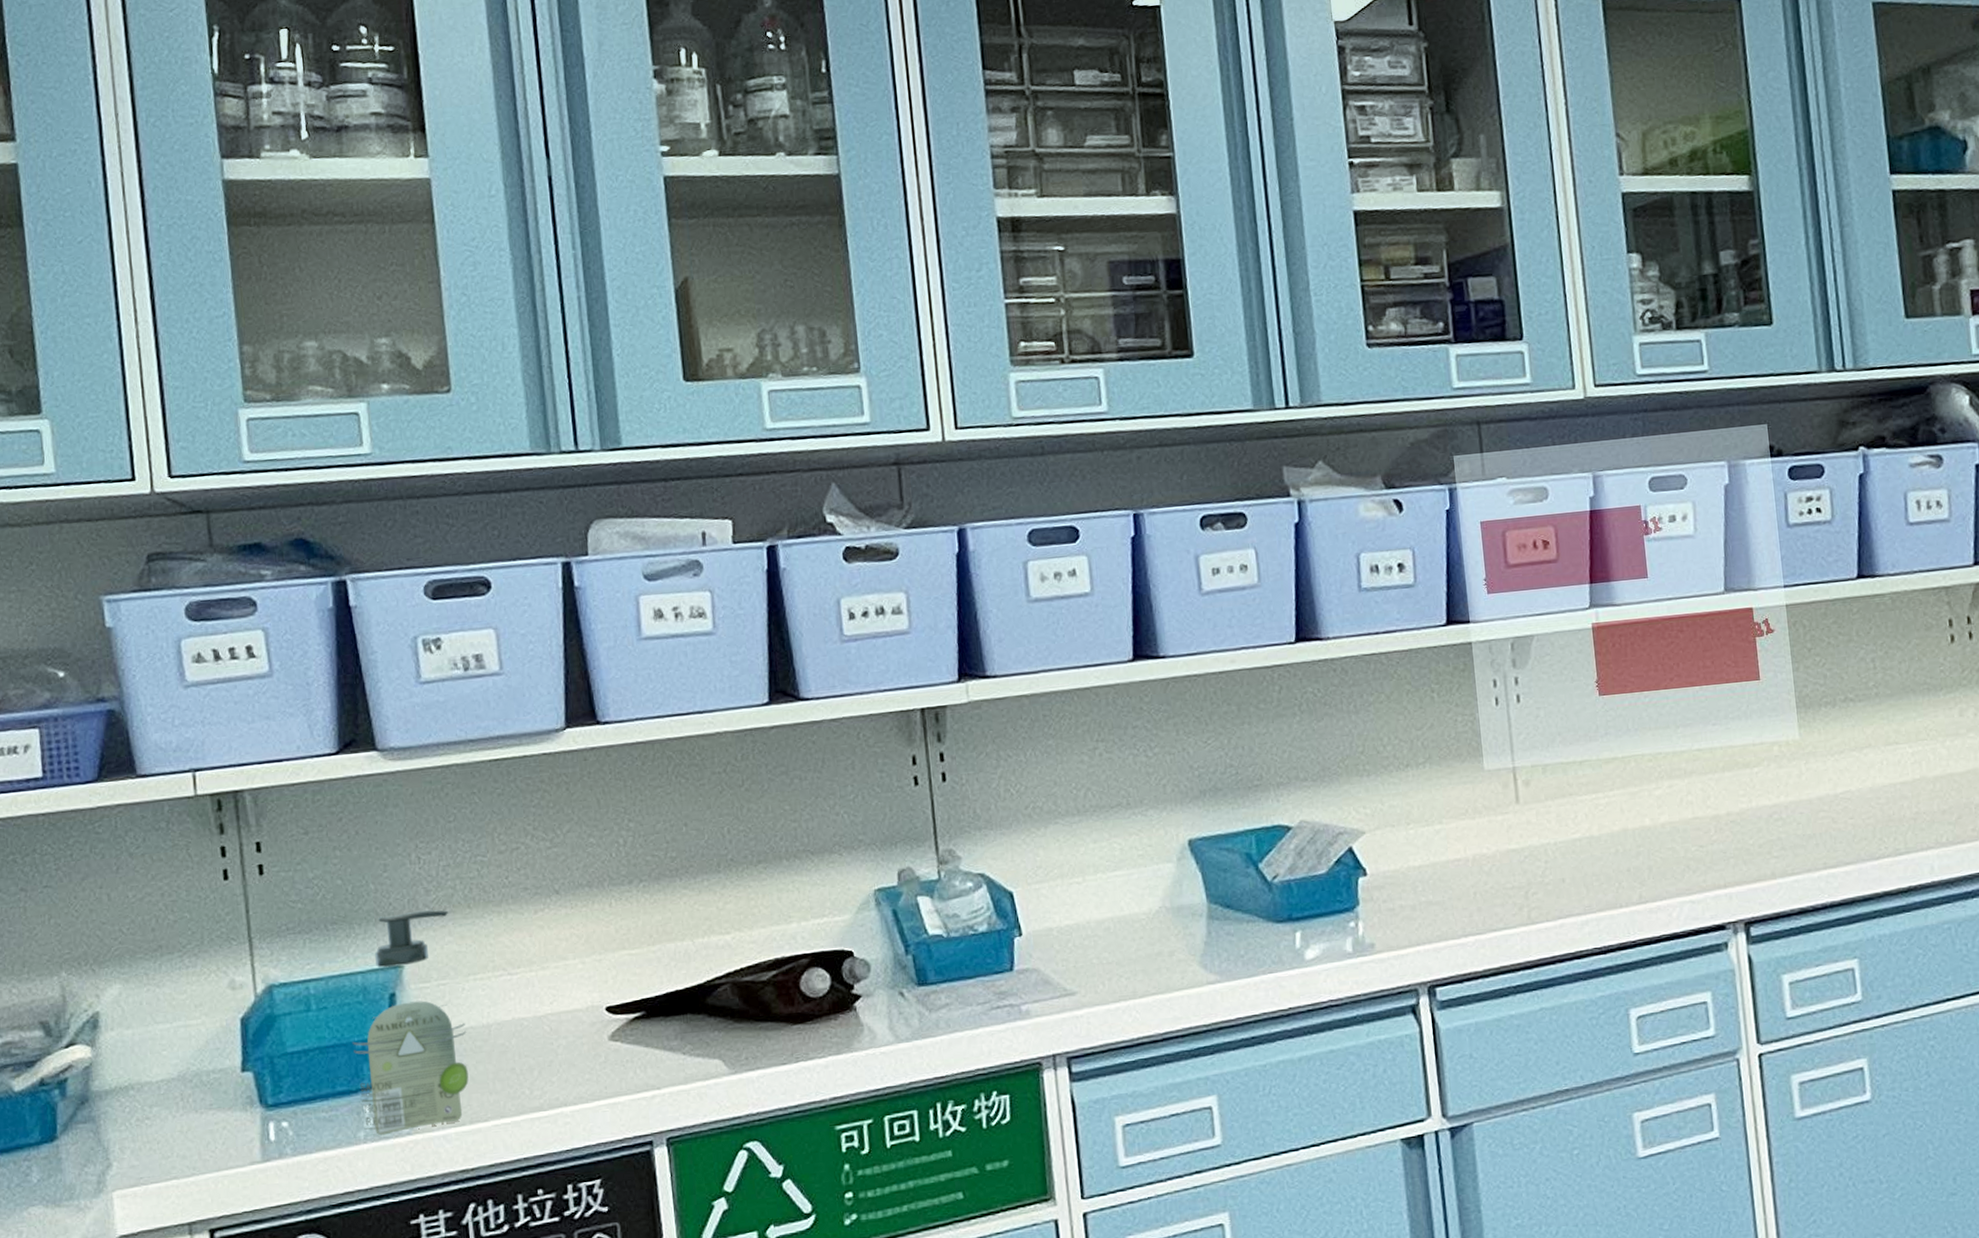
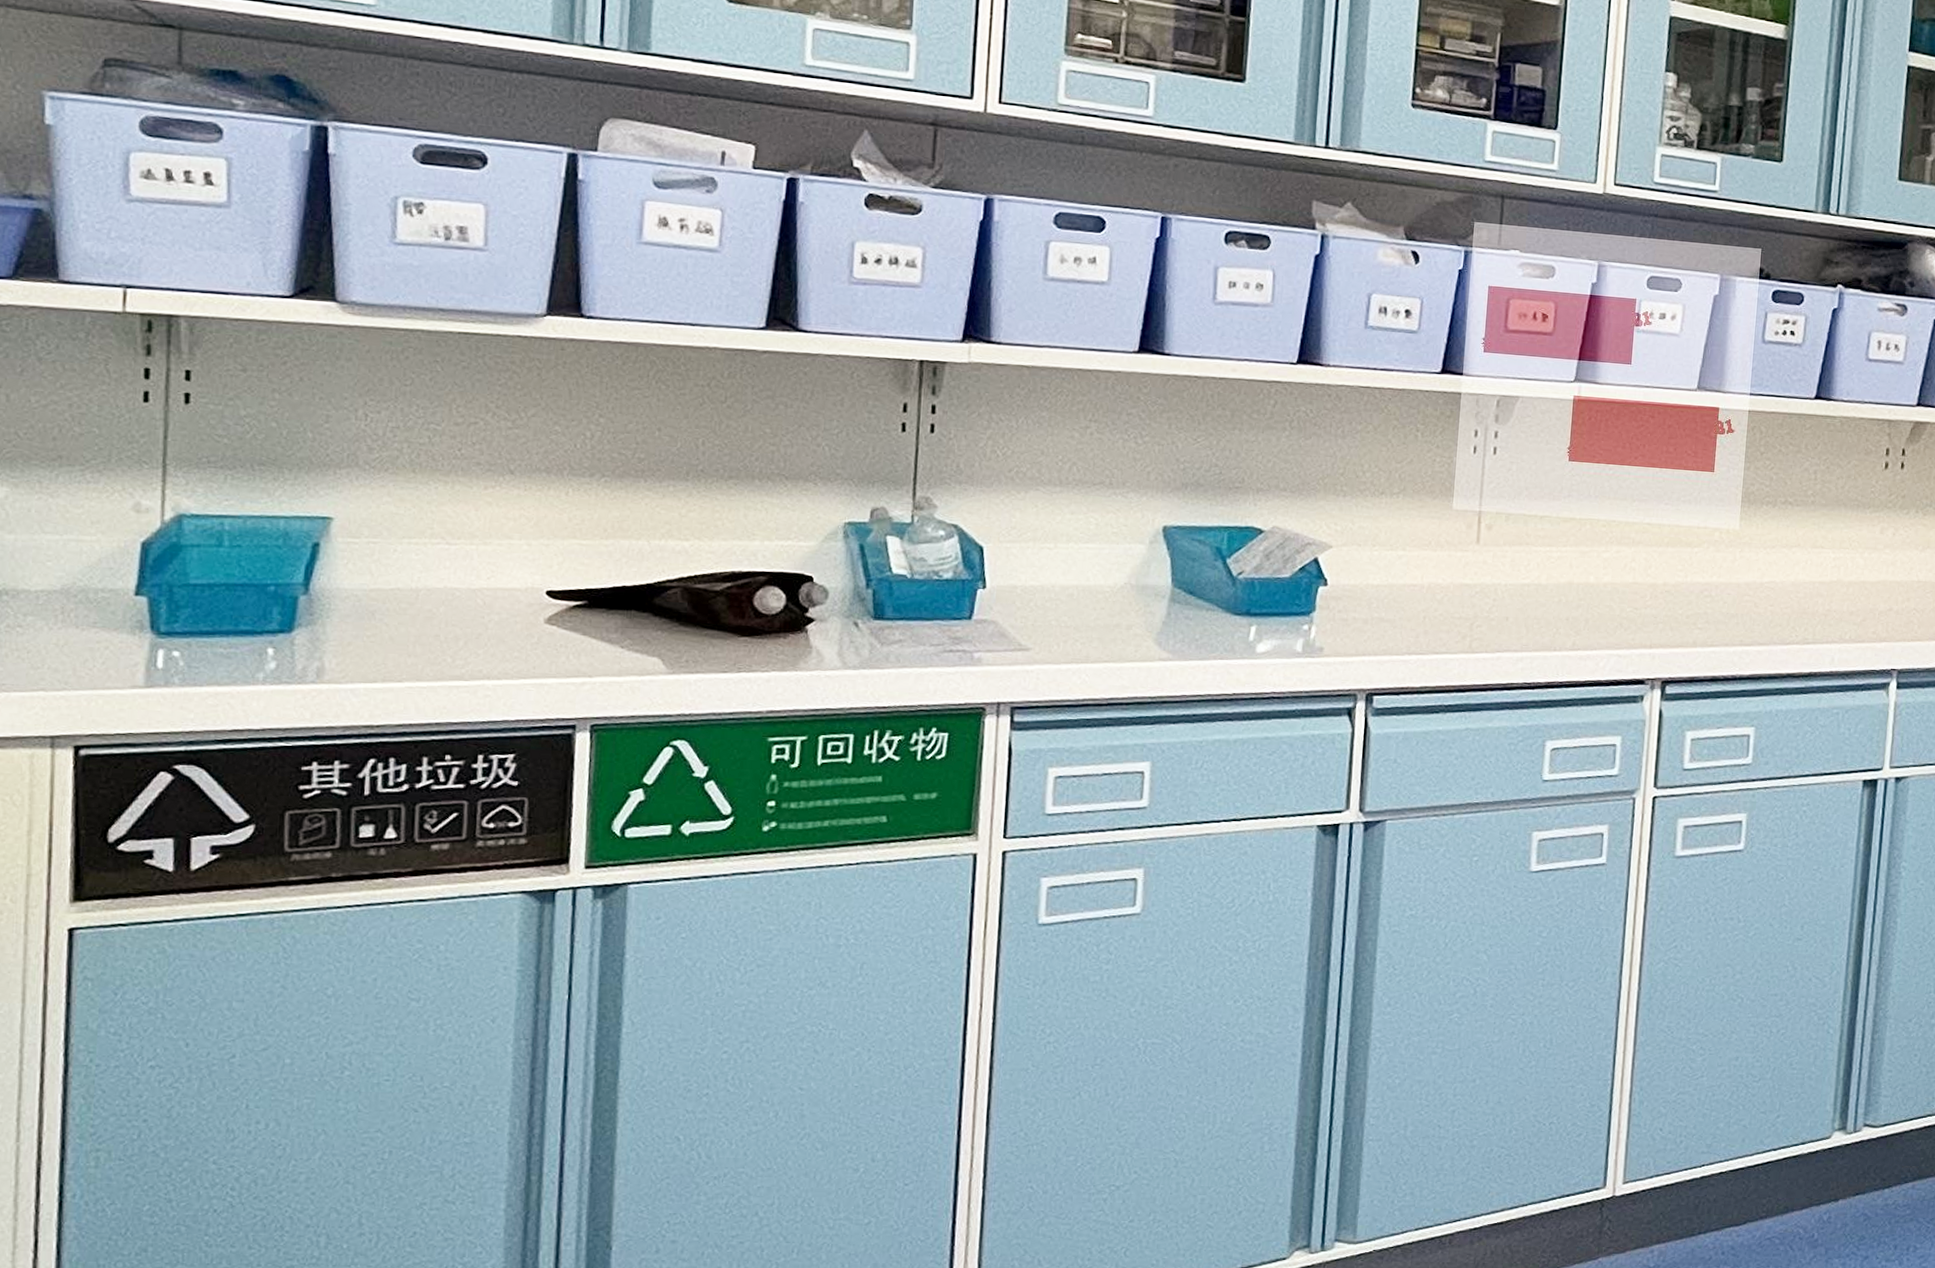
soap dispenser: present [353,910,469,1136] -> none [264,466,393,680]

